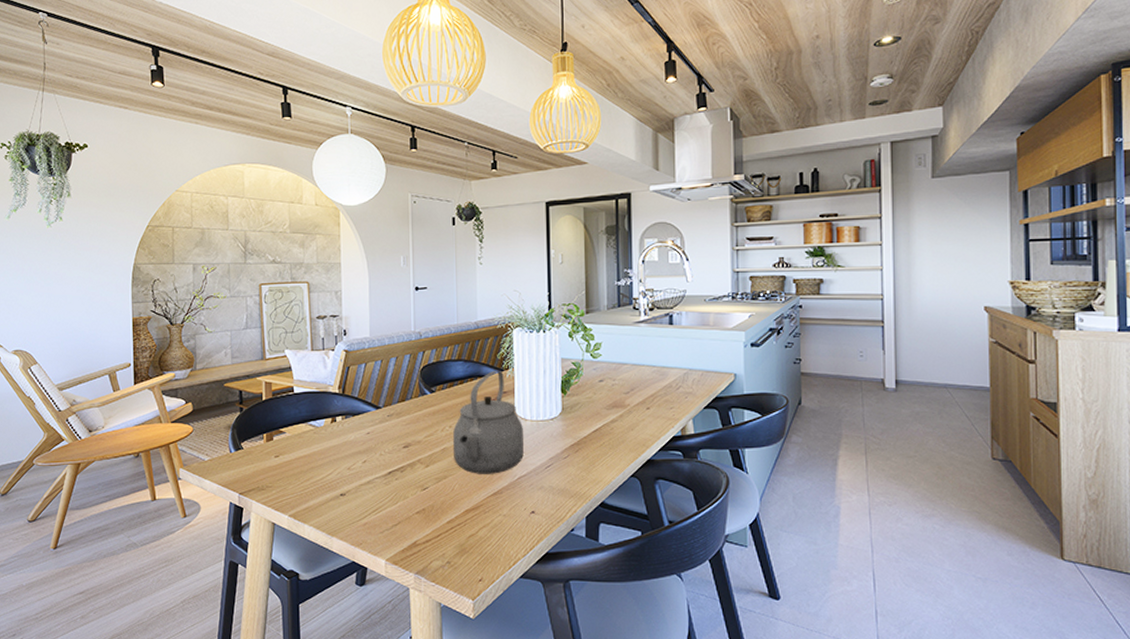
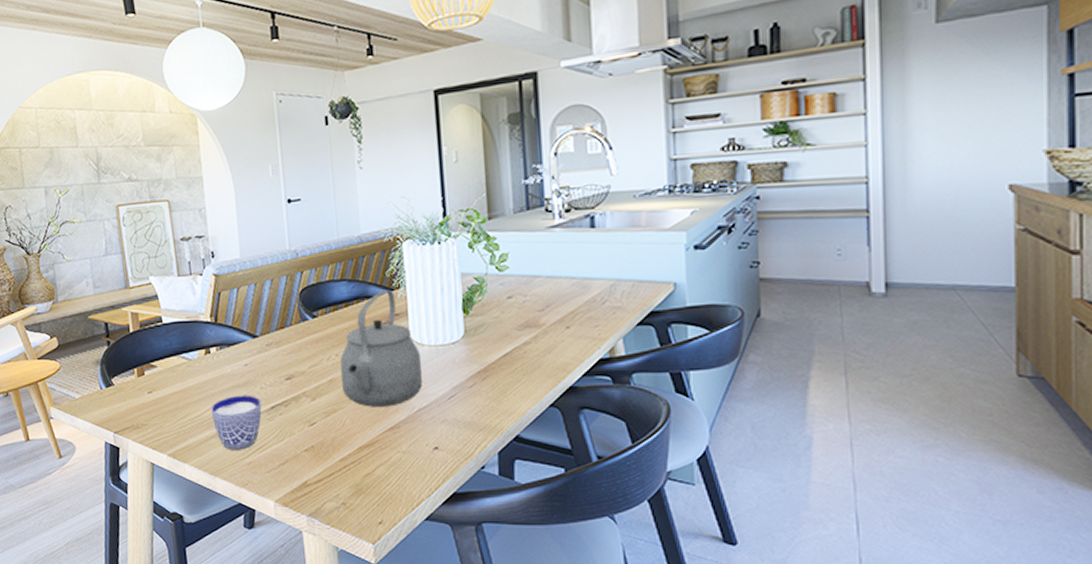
cup: none [333,460,380,512] -> present [210,395,262,450]

